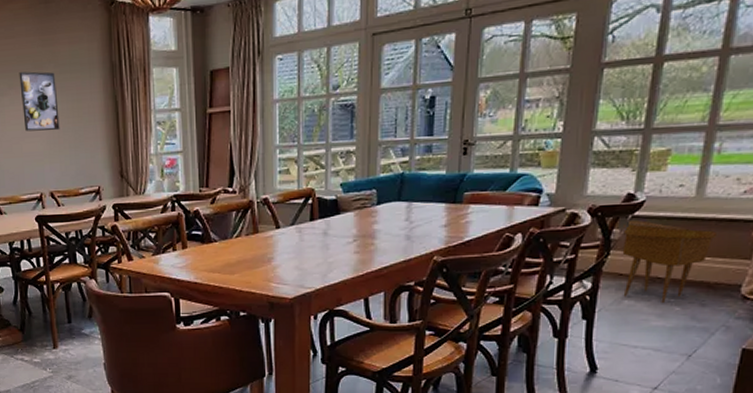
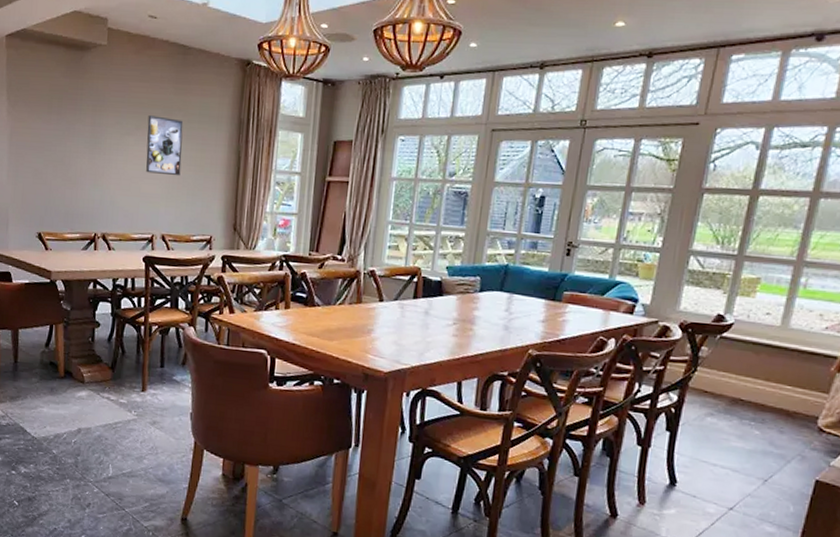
side table: present [622,220,718,304] -> none [706,341,799,426]

